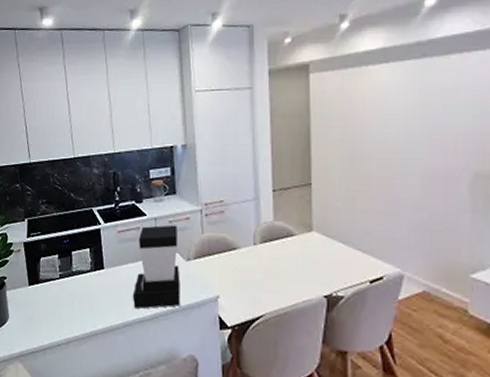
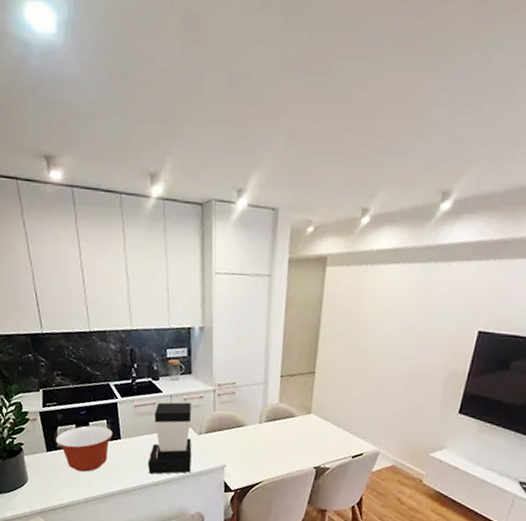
mixing bowl: none [37,254,96,308] -> present [55,425,113,472]

